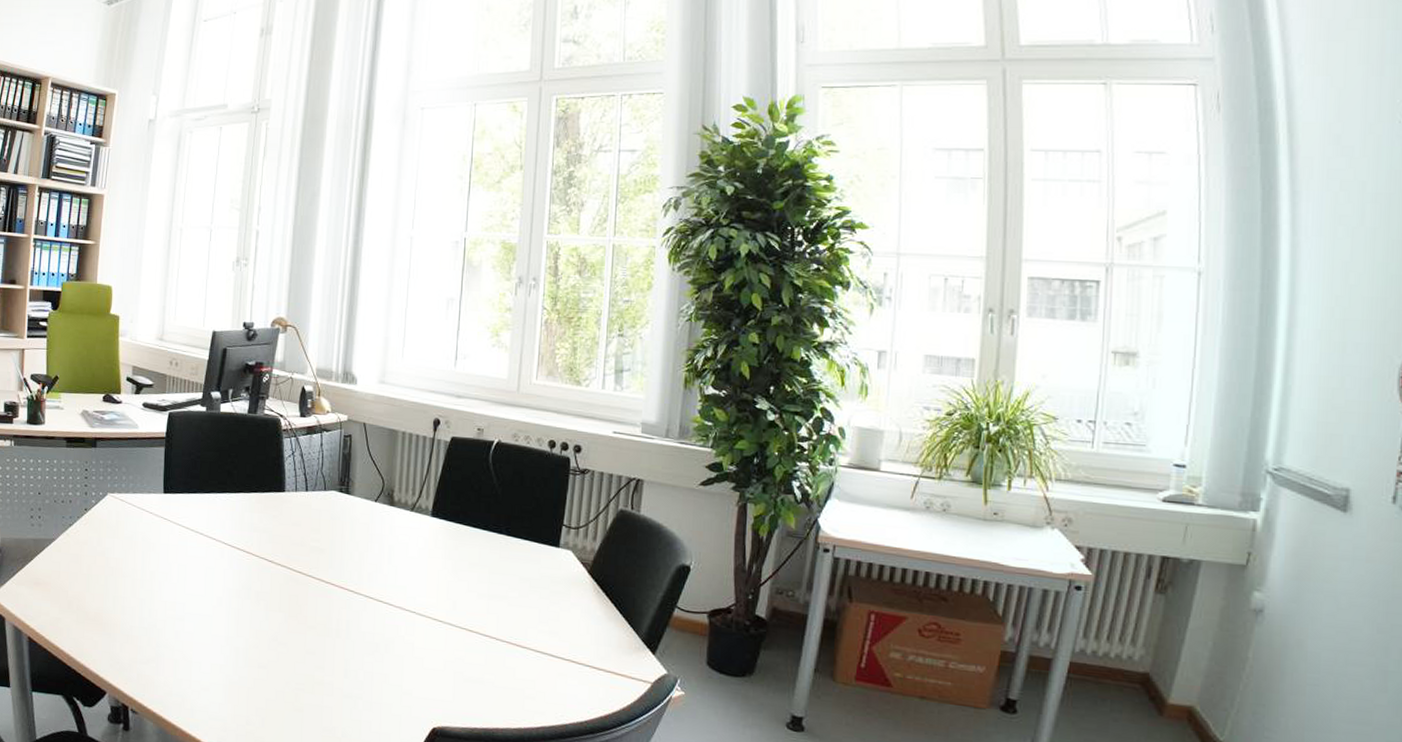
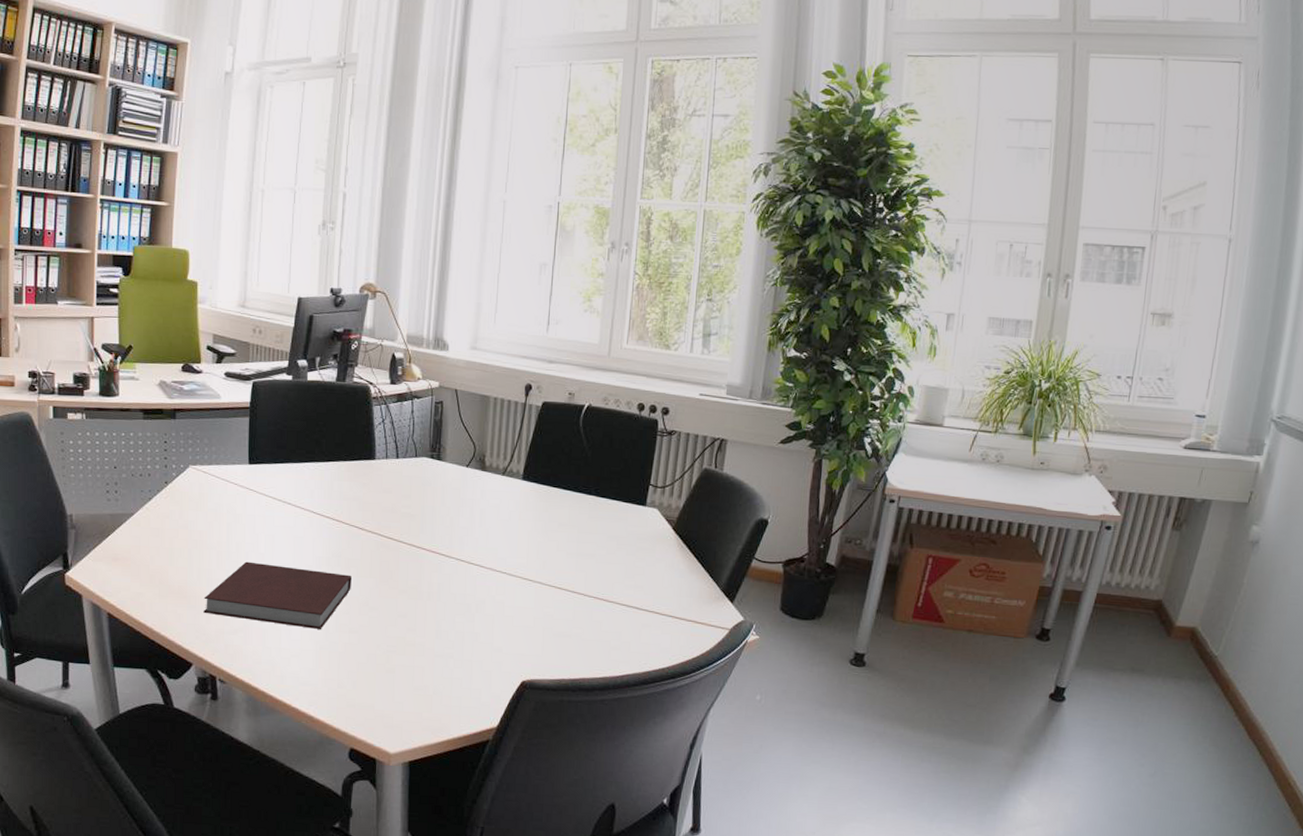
notebook: none [118,590,261,663] -> present [203,561,352,629]

